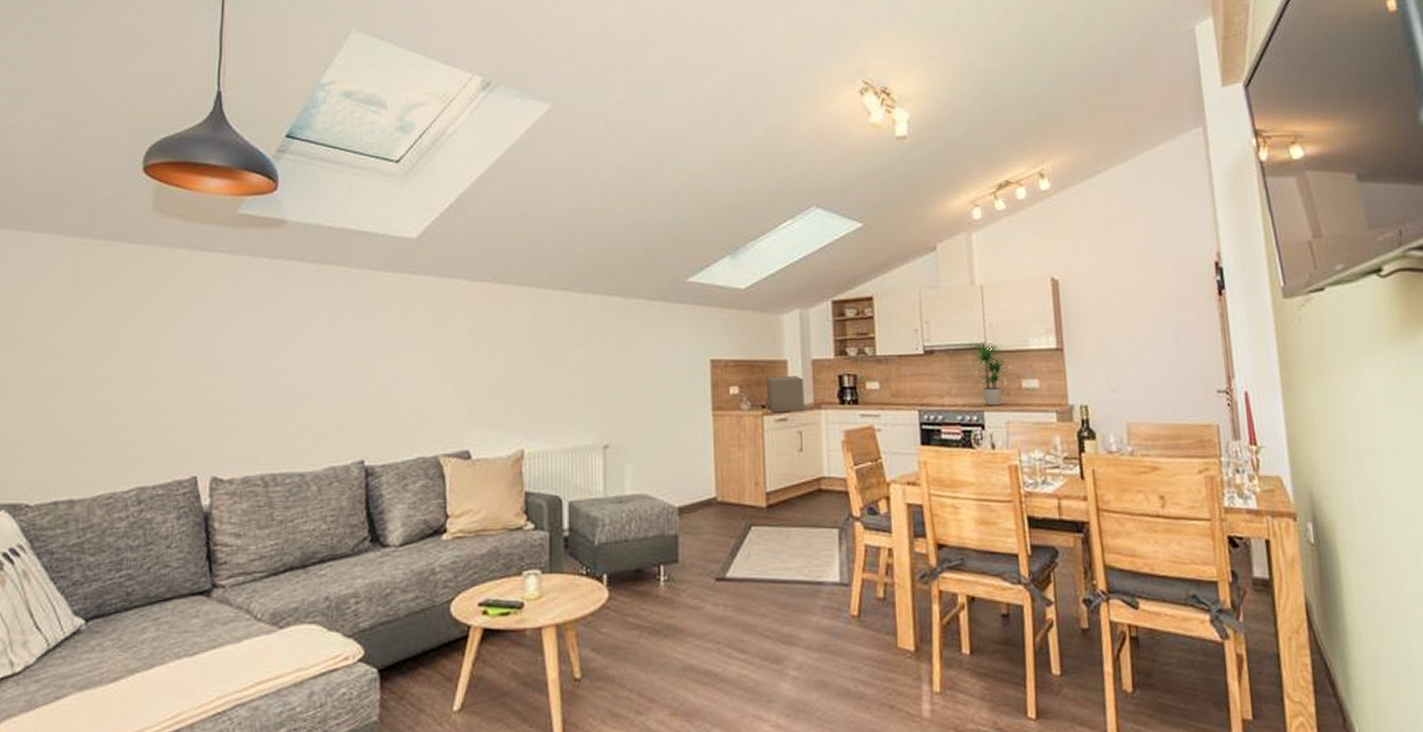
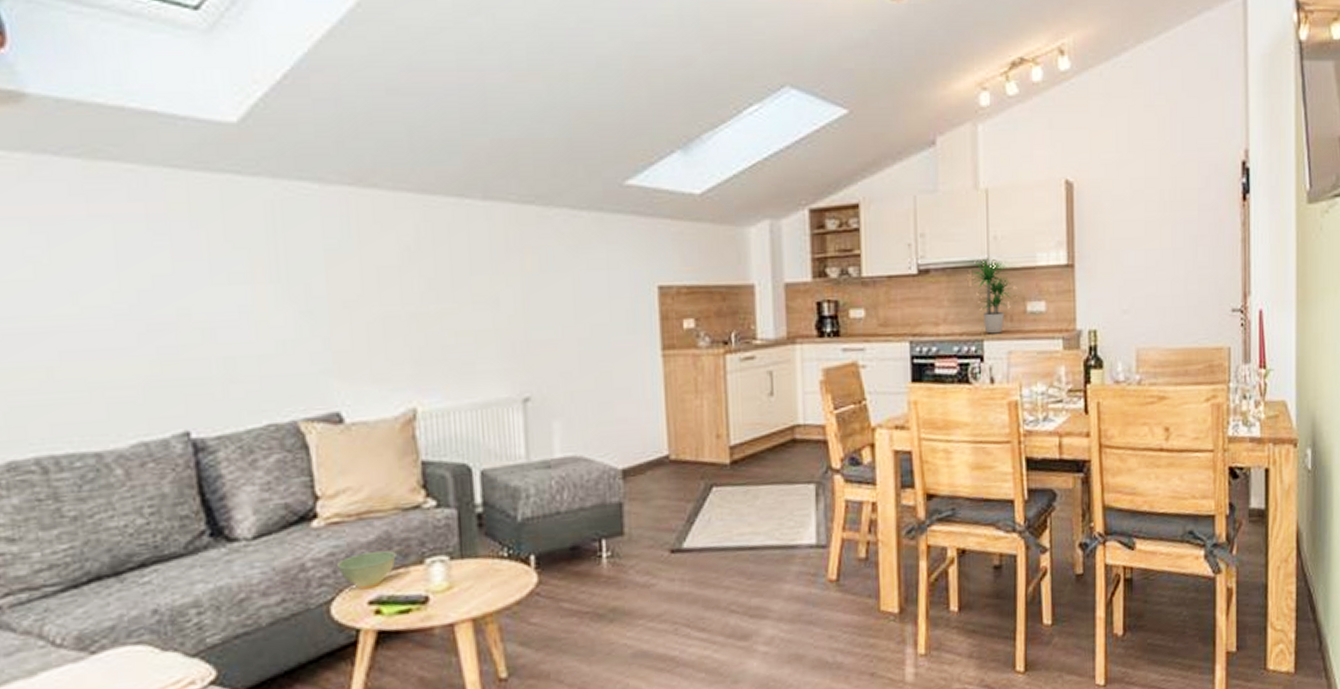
bowl: none [458,563,502,593] -> present [337,551,396,590]
decorative box: present [765,376,805,413] -> none [728,304,776,350]

